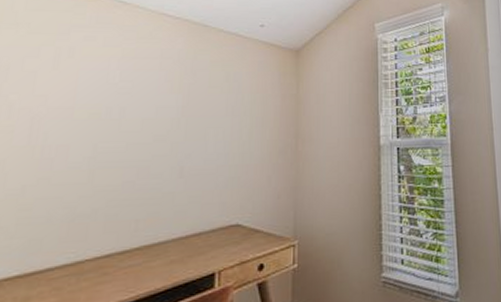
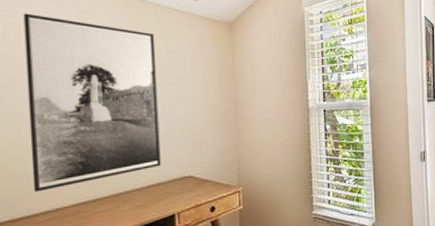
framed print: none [53,37,214,241] -> present [23,13,161,193]

